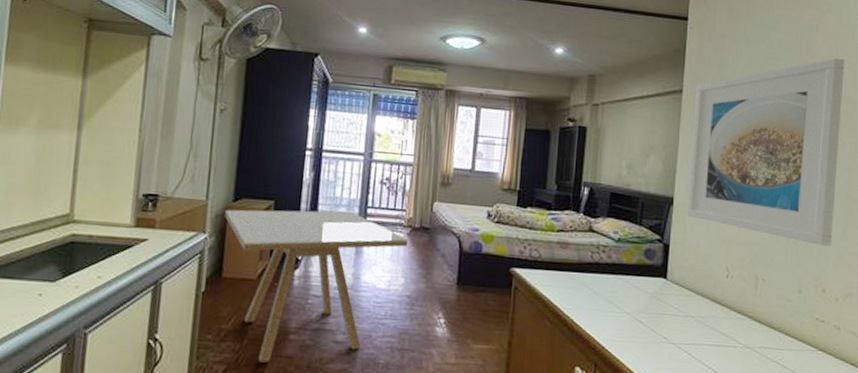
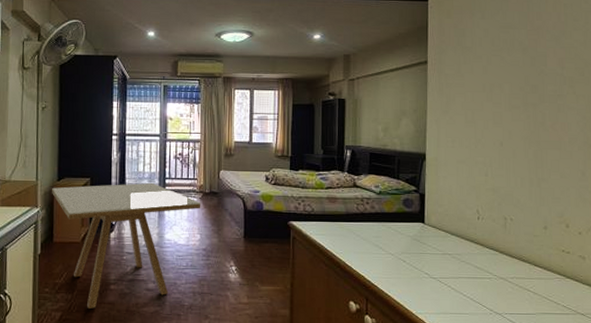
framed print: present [687,58,844,246] -> none [438,22,574,187]

